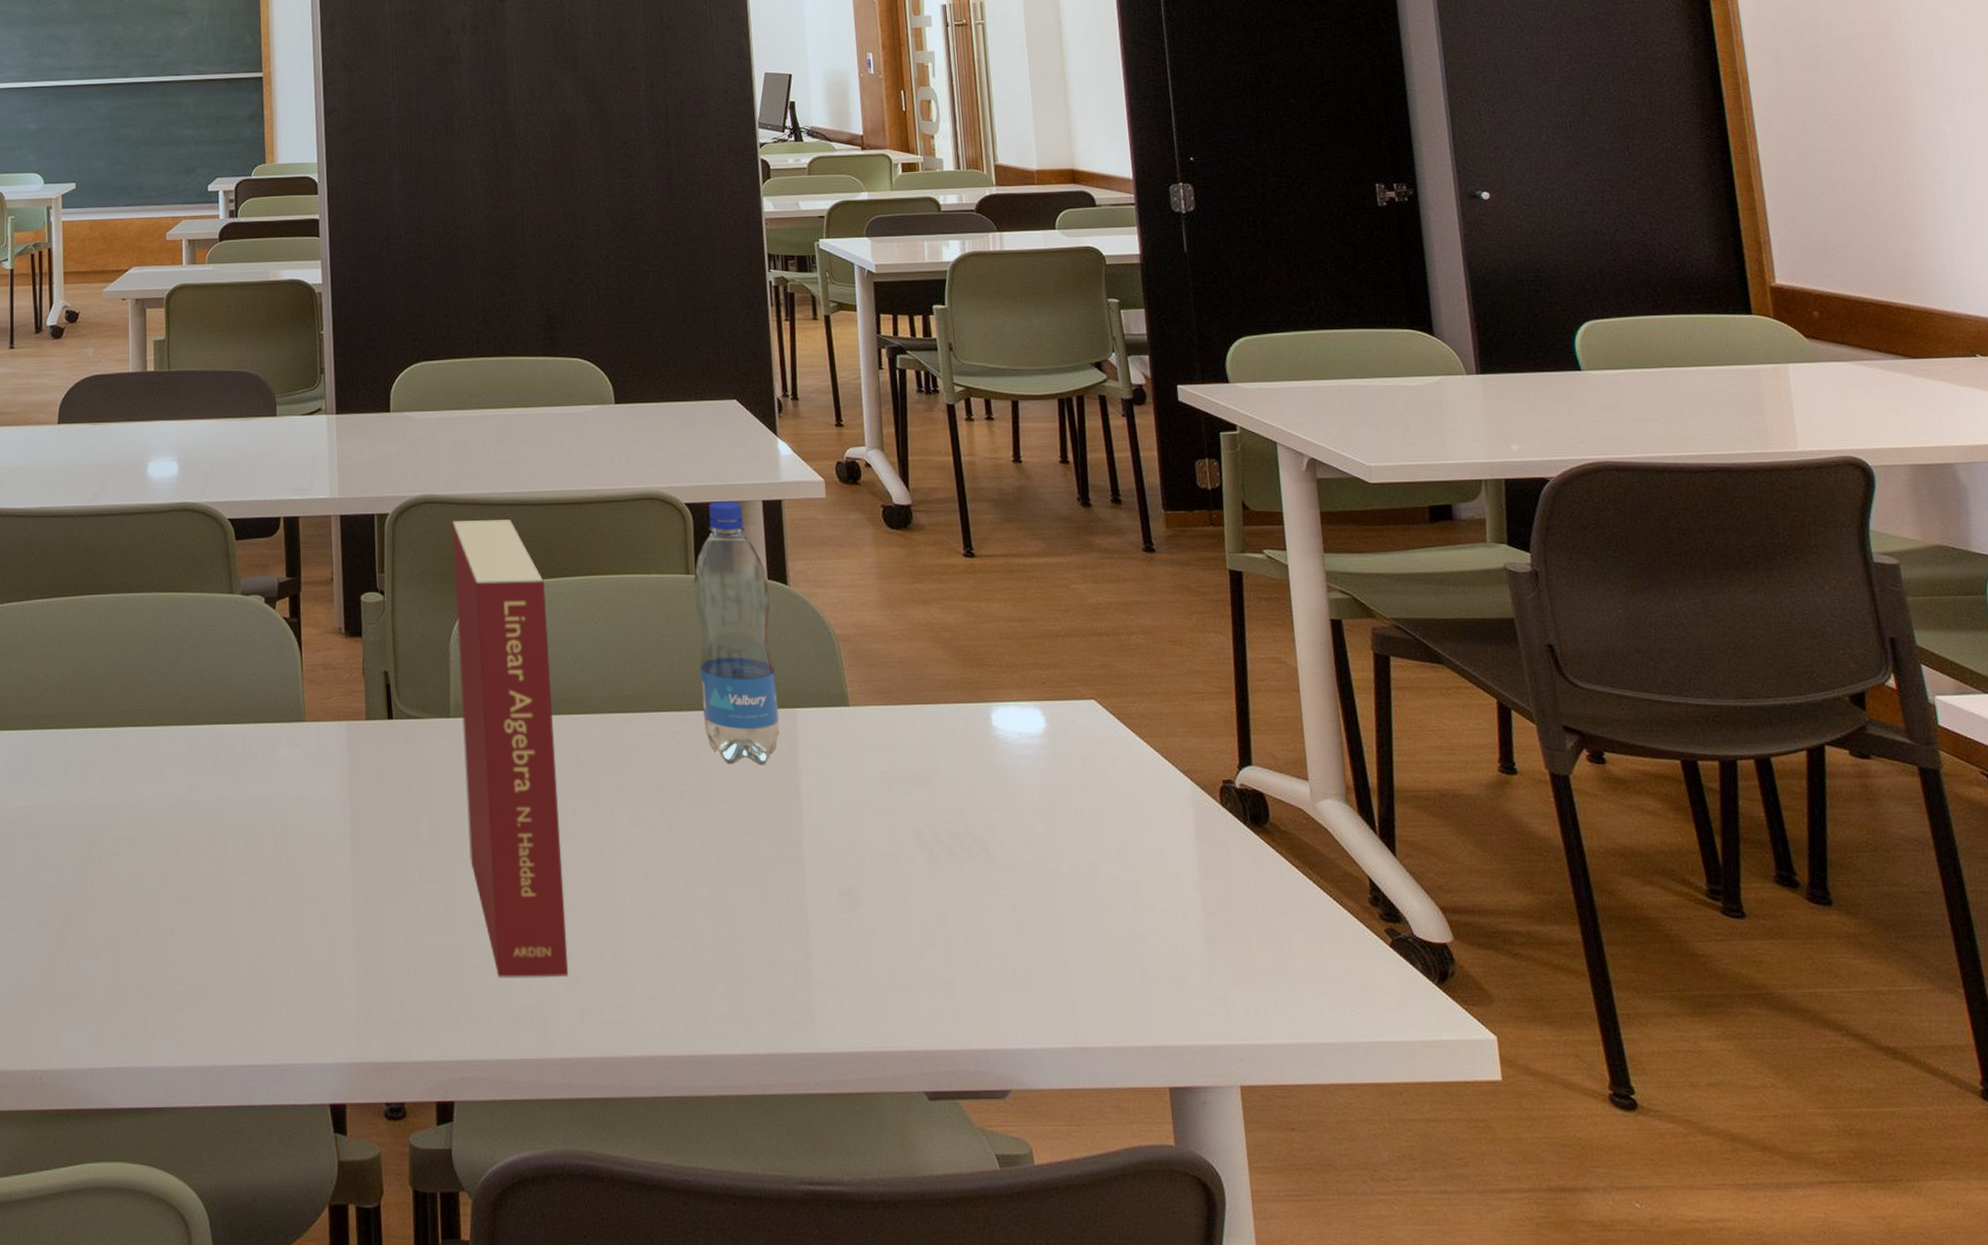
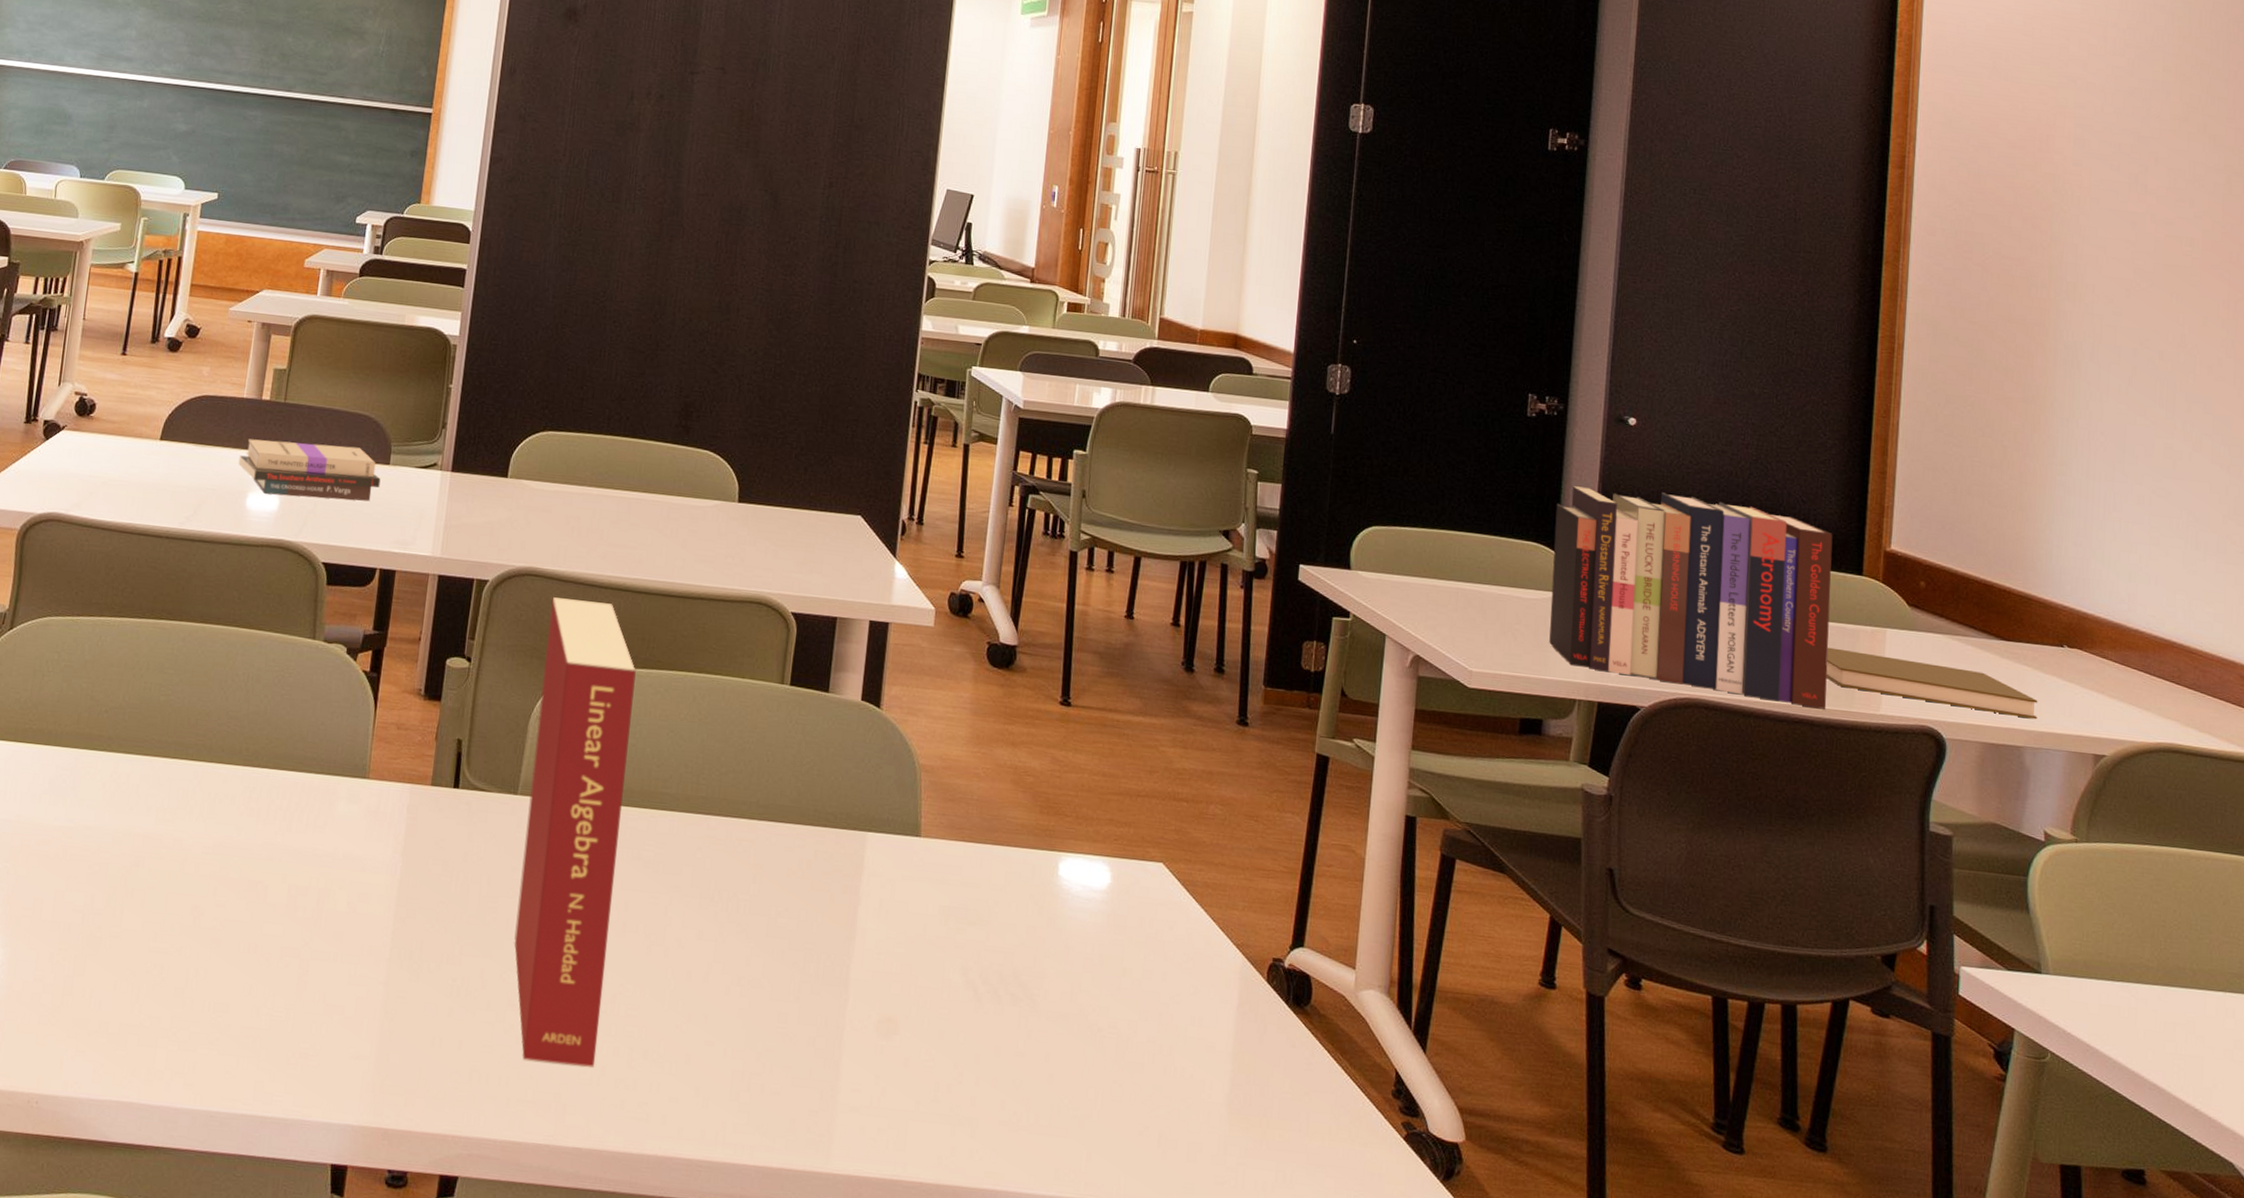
books: none [134,404,271,461] -> present [238,439,381,501]
bottle: present [694,501,780,766] -> none [773,615,861,884]
books: none [1424,261,1741,455] -> present [1549,486,1833,710]
book: none [1730,391,1964,434] -> present [1826,647,2038,720]

